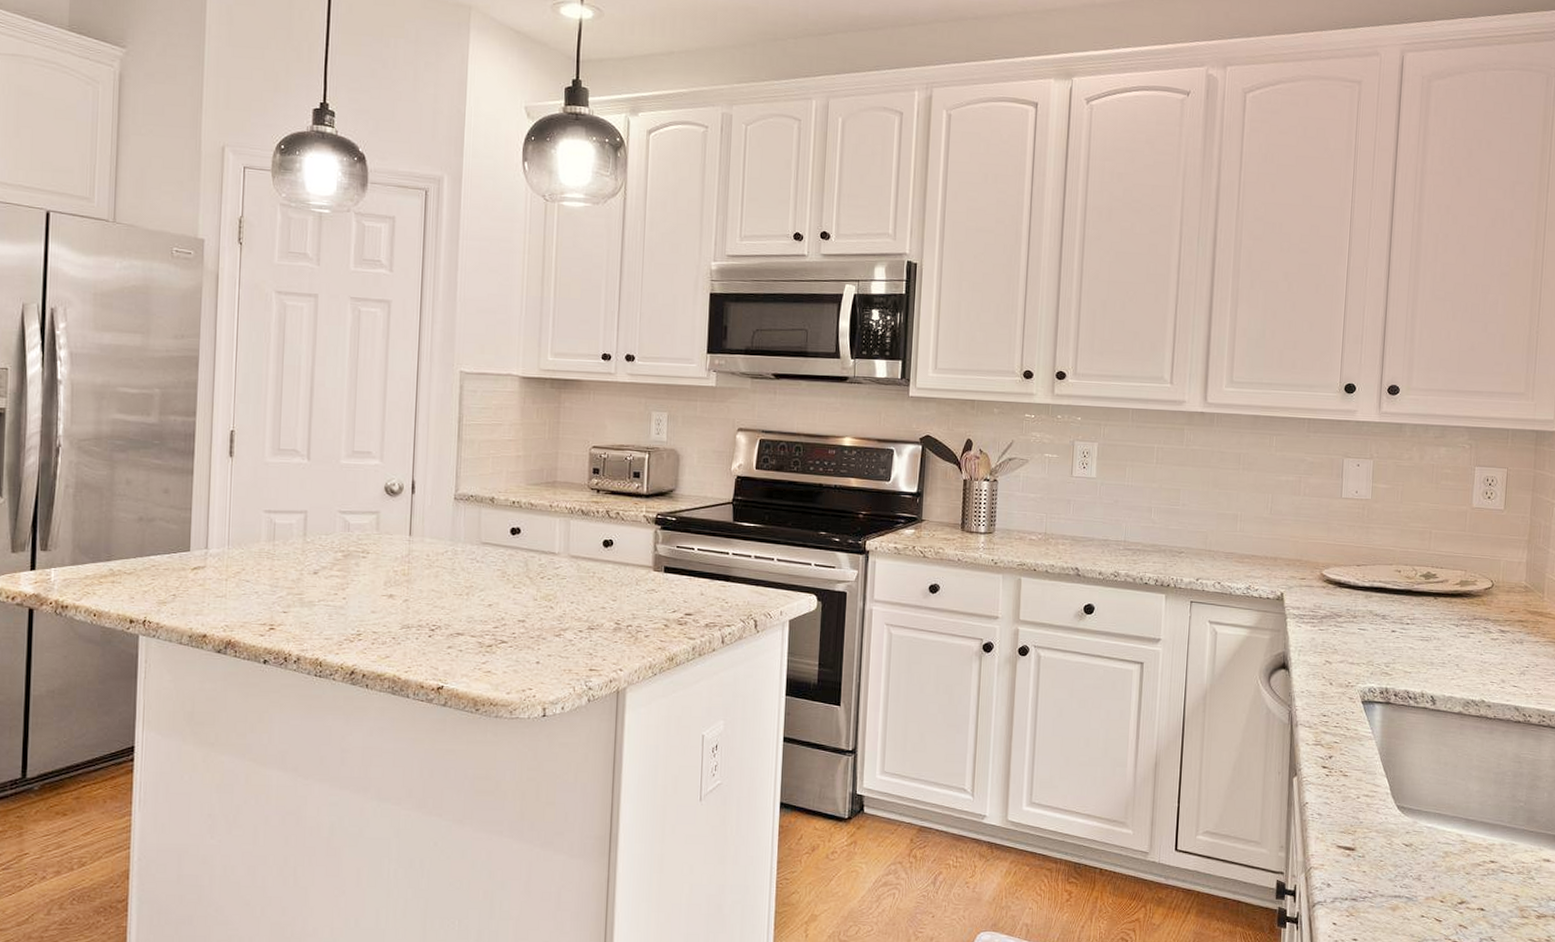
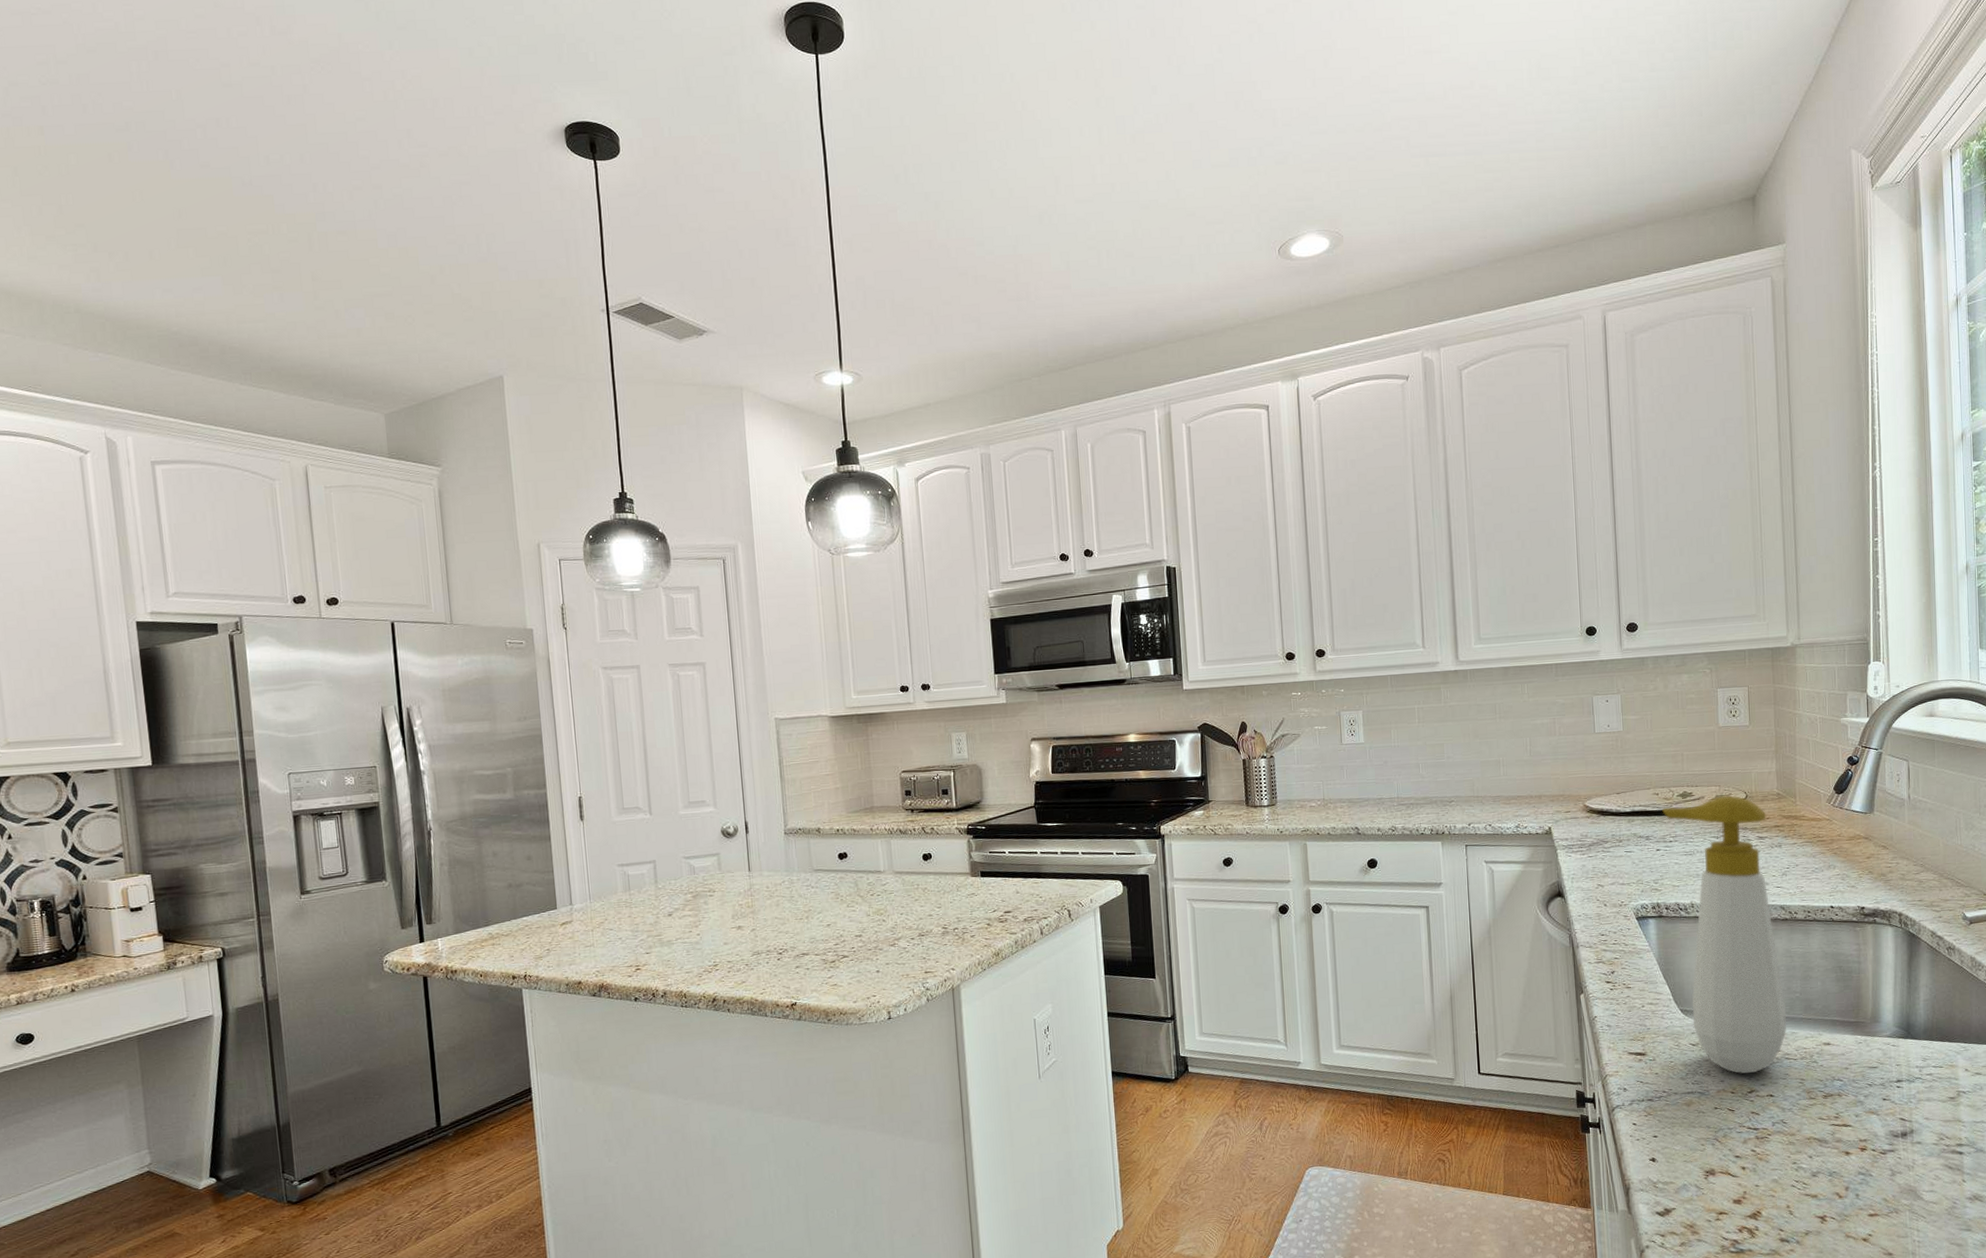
soap bottle: none [1402,582,1511,883] -> present [1662,795,1786,1074]

